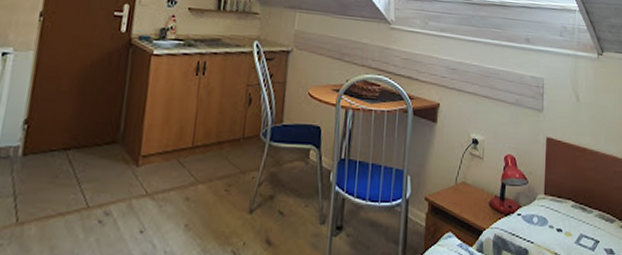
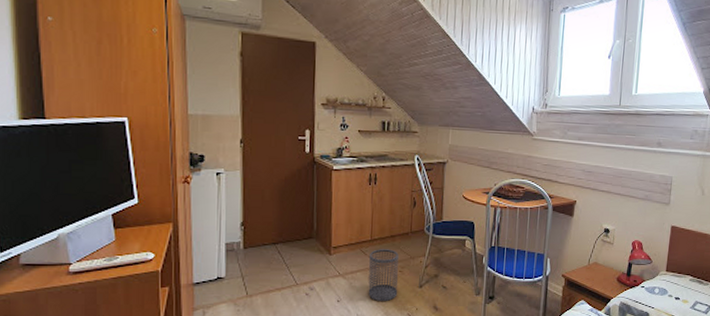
wastebasket: none [182,159,226,234] -> present [368,249,399,302]

